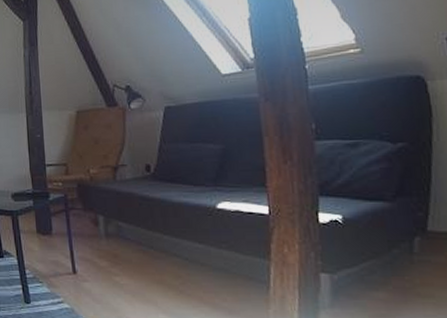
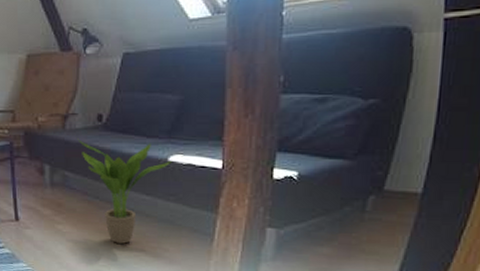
potted plant: none [128,188,221,294] -> present [77,138,172,244]

